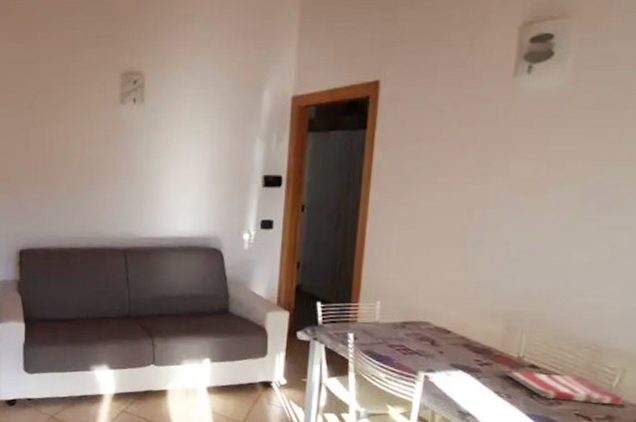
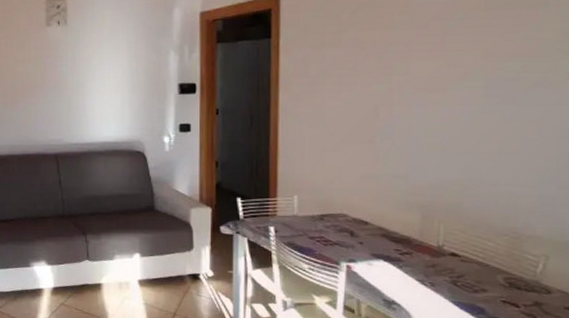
dish towel: present [506,371,624,404] -> none [428,259,549,291]

